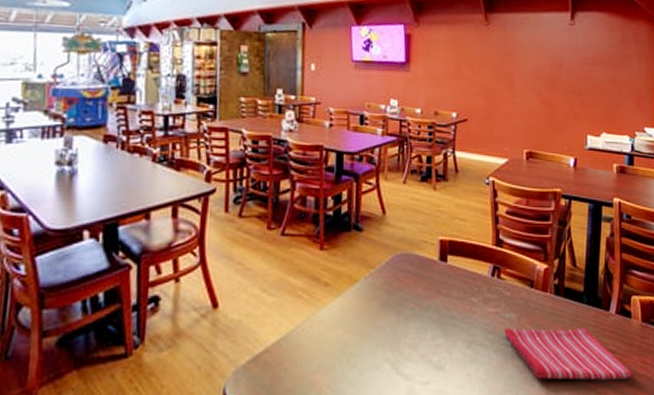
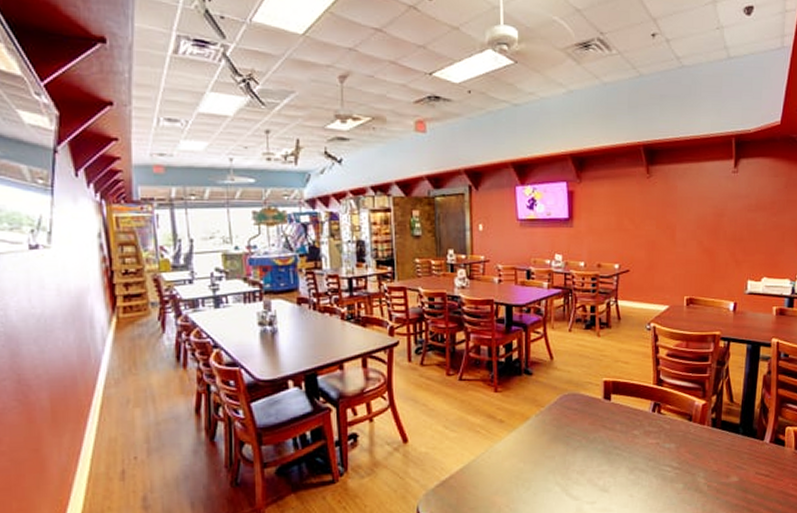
dish towel: present [504,327,634,380] -> none [664,455,786,500]

